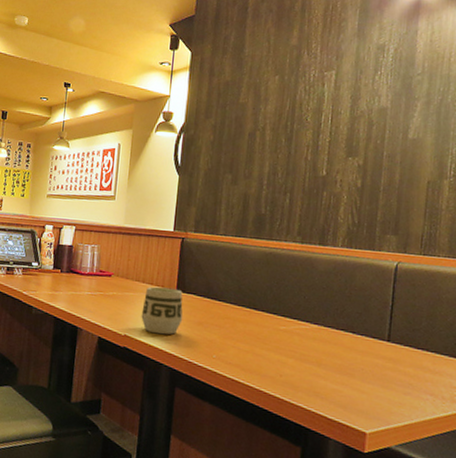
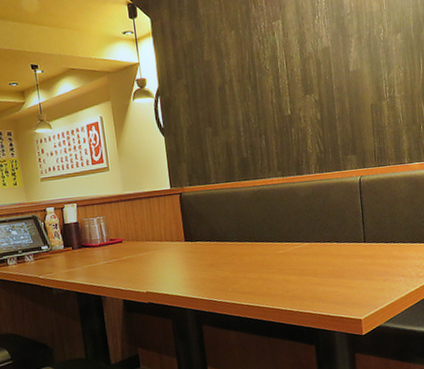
cup: present [141,286,183,335] -> none [157,240,196,284]

